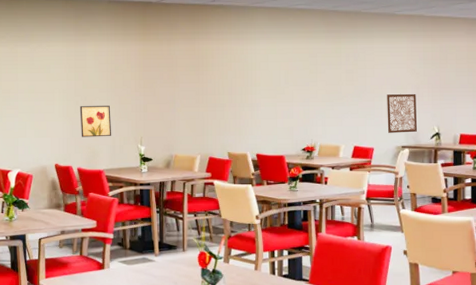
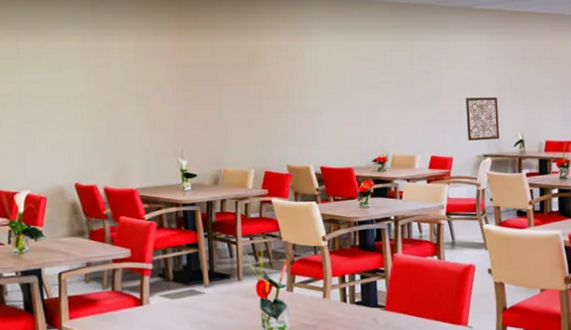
wall art: present [80,106,112,137] -> none [103,113,146,151]

